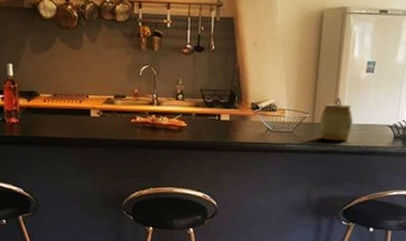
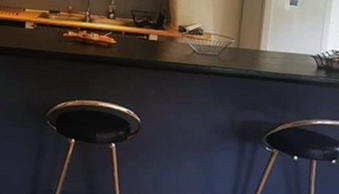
jar: present [319,97,354,141] -> none [244,25,278,68]

